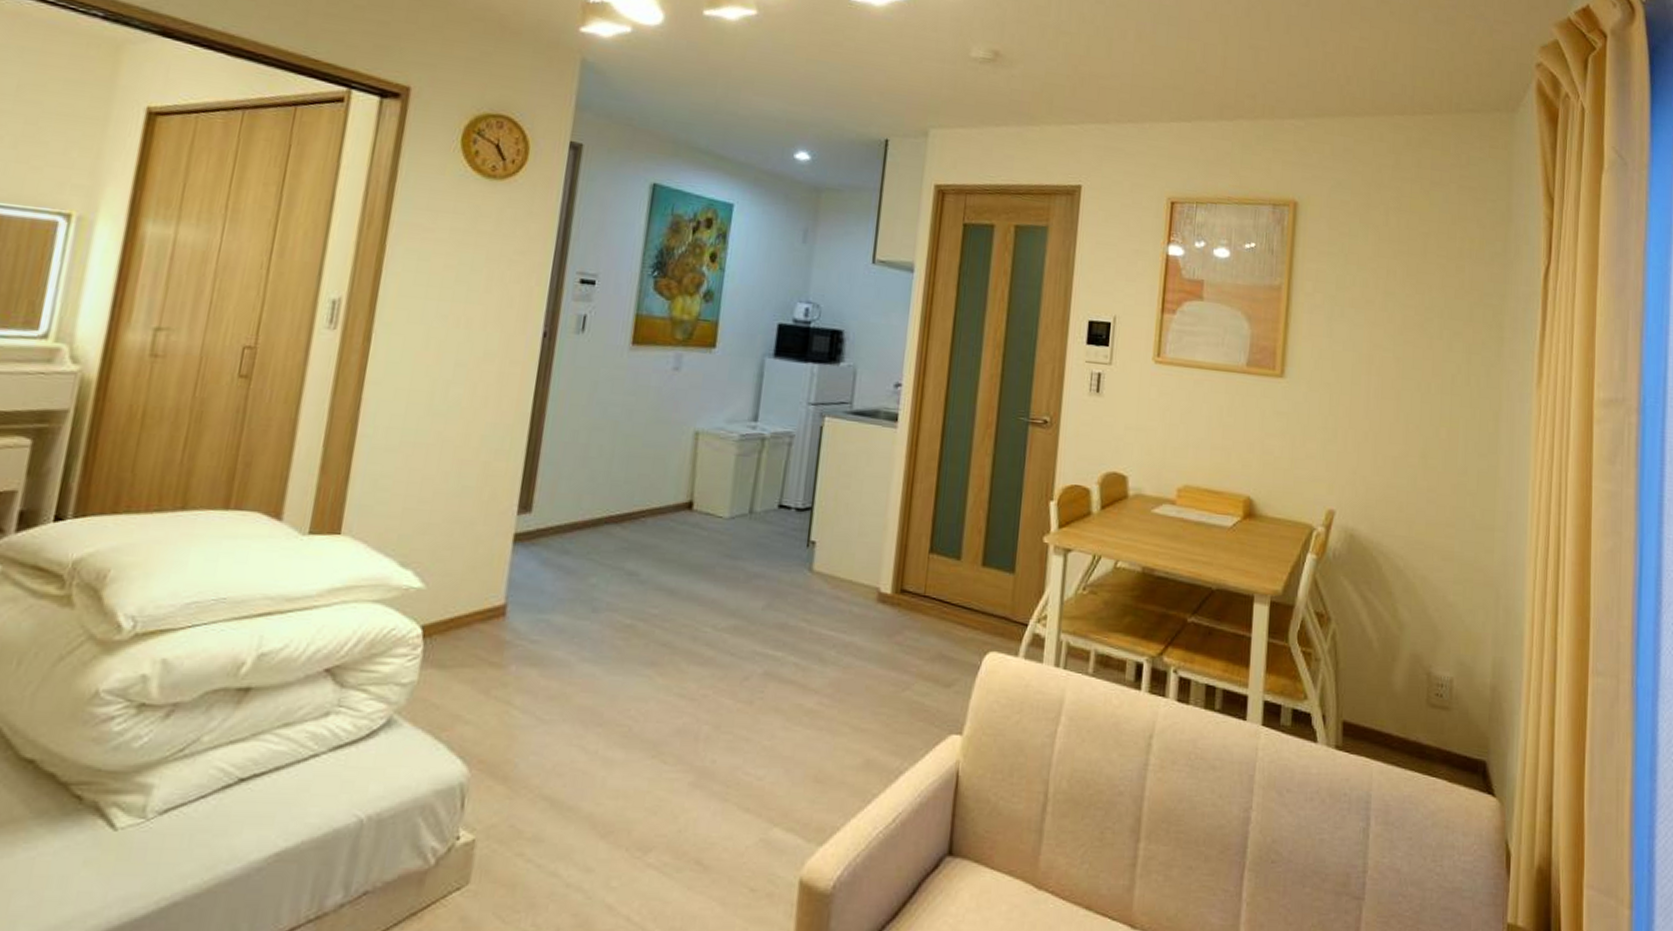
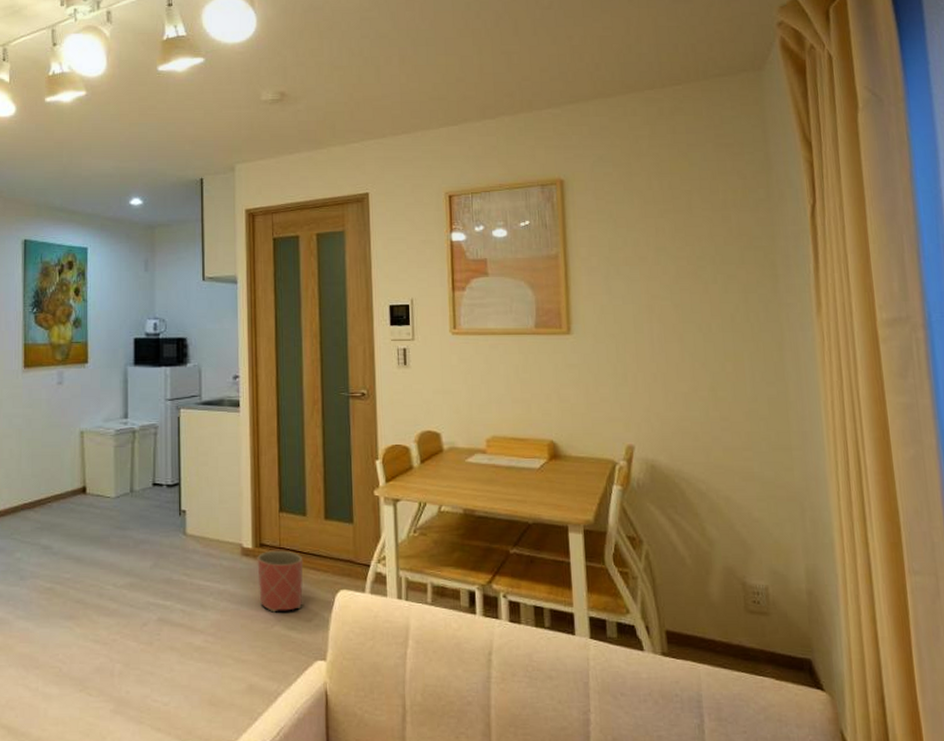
planter: none [892,598,951,674] -> present [257,550,303,612]

